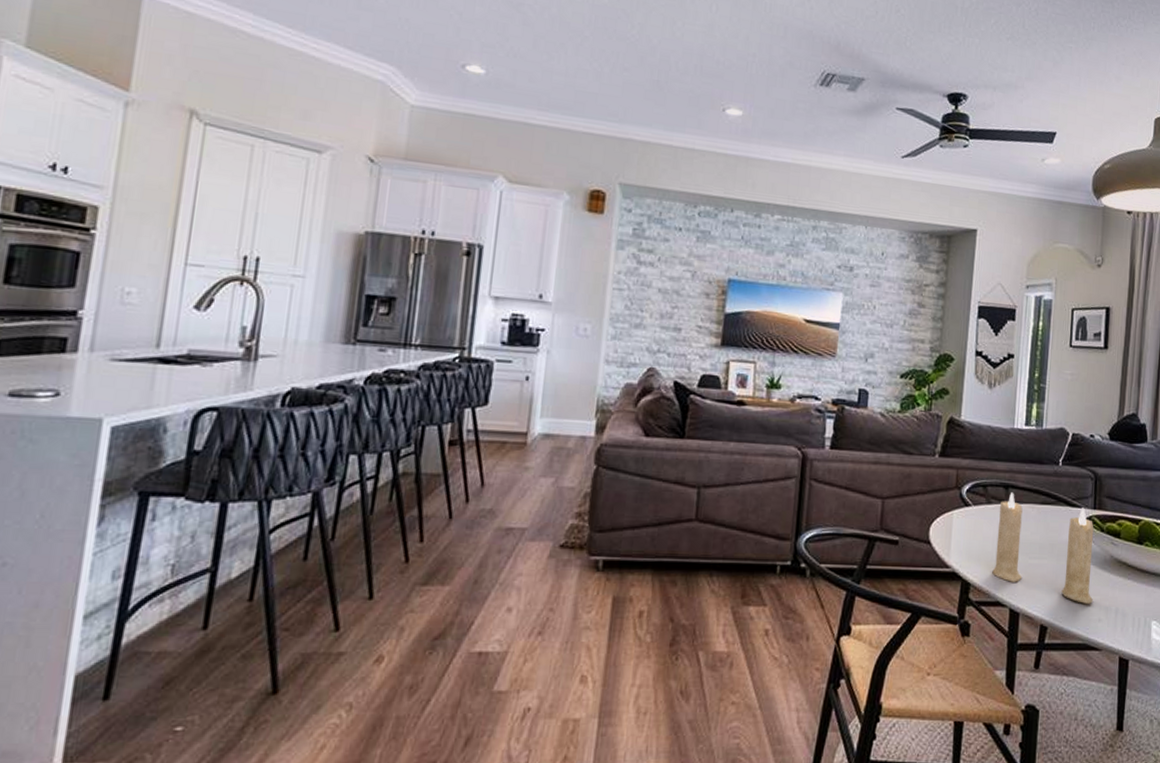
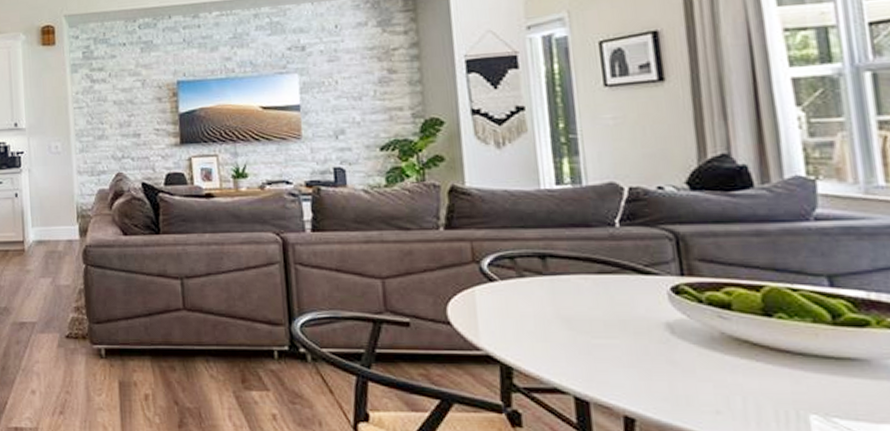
candle: present [992,492,1094,604] -> none [536,262,702,392]

